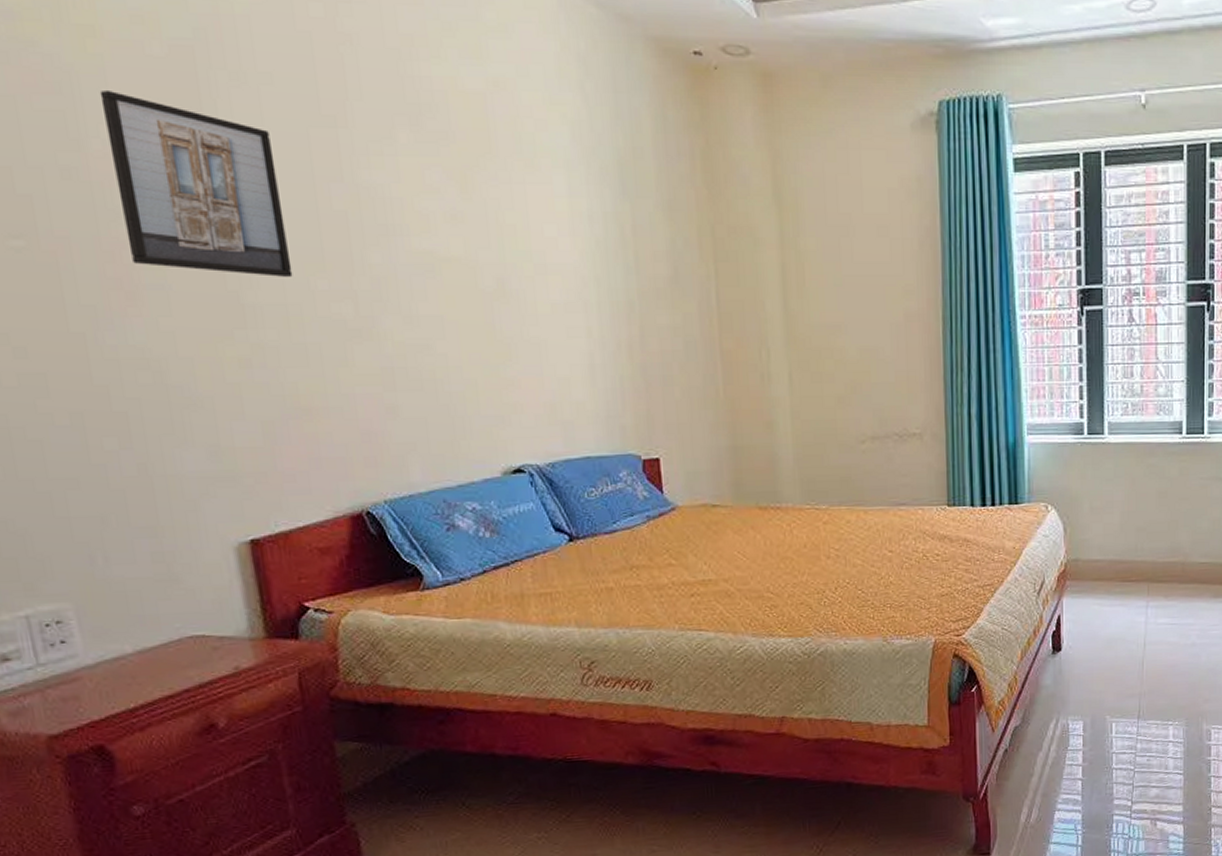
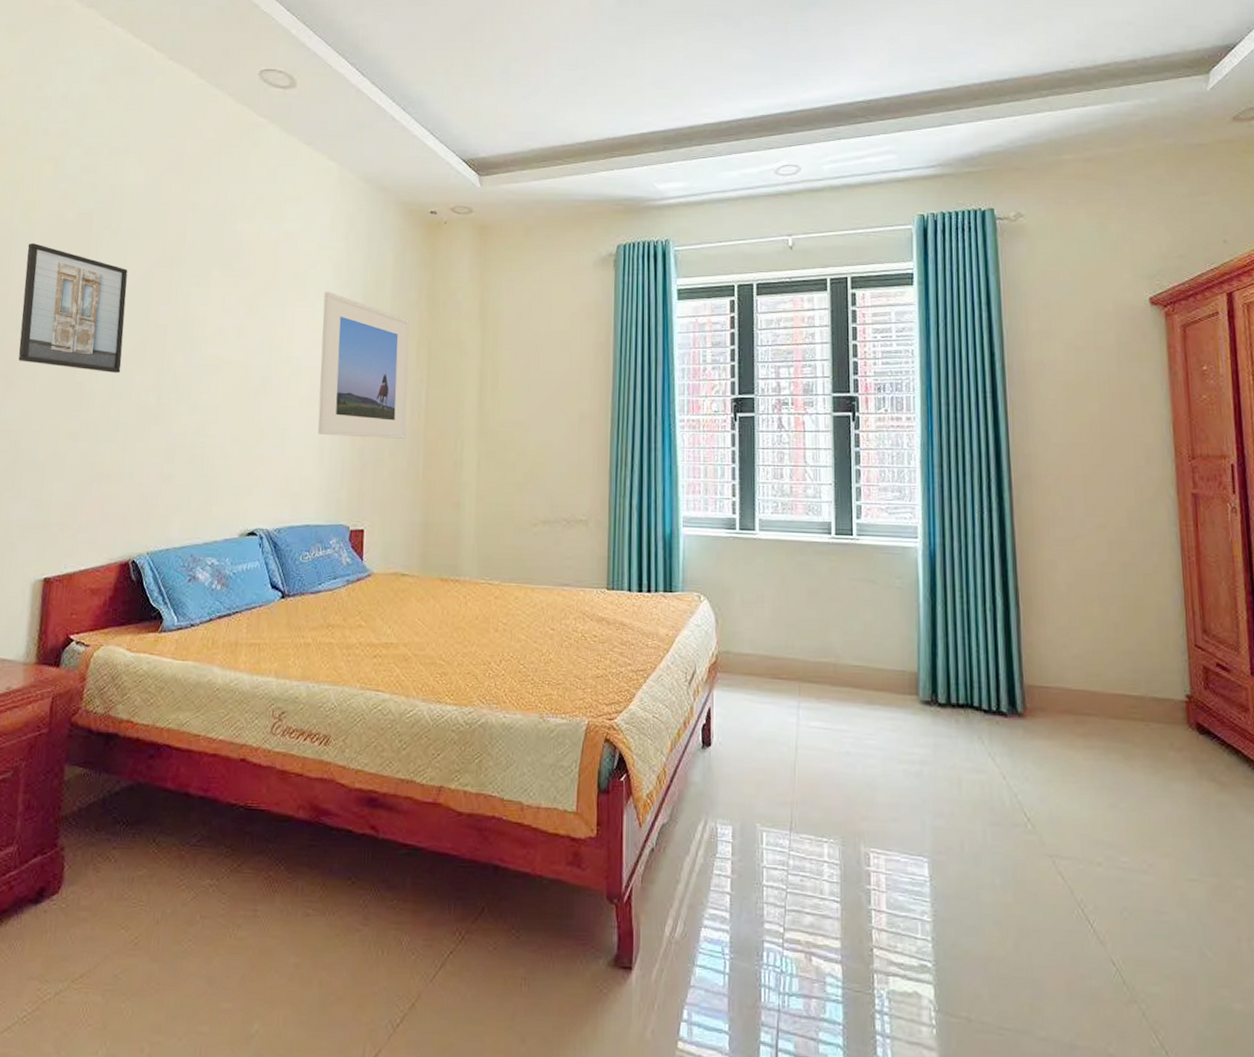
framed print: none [563,162,697,350] -> present [318,291,409,439]

